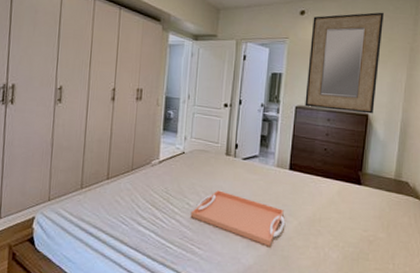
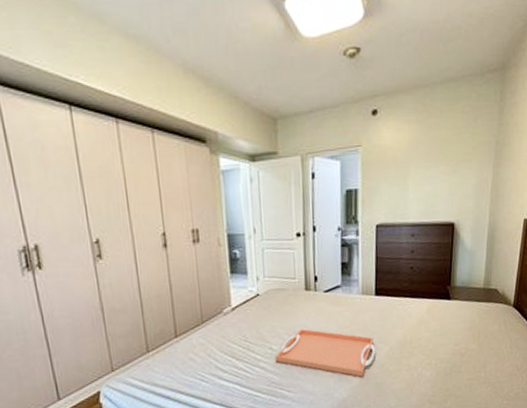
home mirror: present [305,12,384,114] -> none [385,101,466,224]

